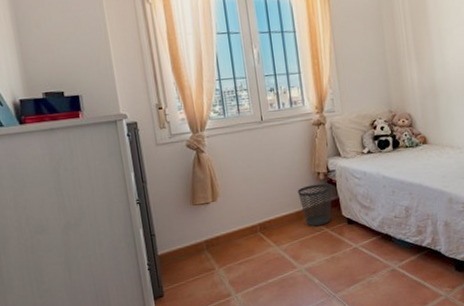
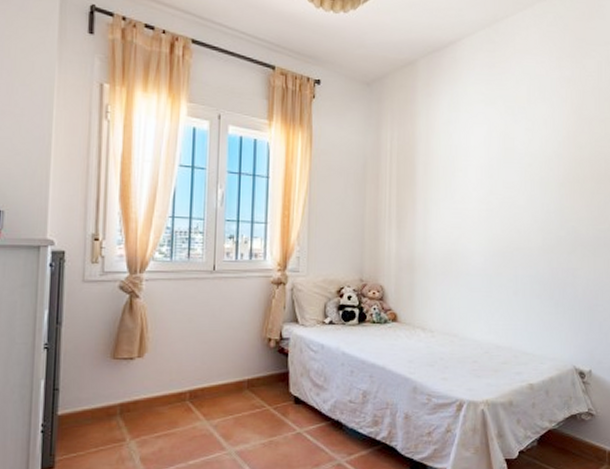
wastebasket: present [298,183,332,227] -> none [242,352,282,402]

